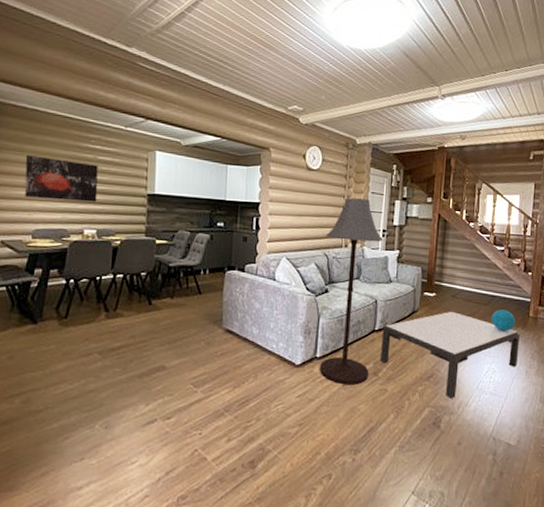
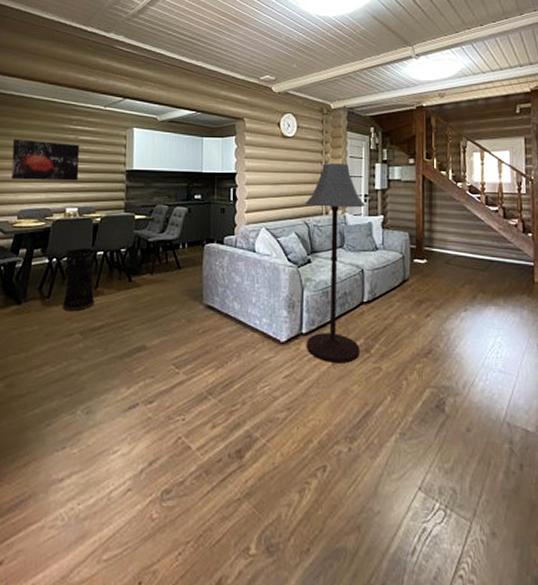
umbrella stand: none [80,270,115,332] -> present [62,248,96,312]
coffee table: present [381,311,520,399] -> none [372,278,527,378]
decorative sphere: present [491,310,516,332] -> none [491,276,520,300]

